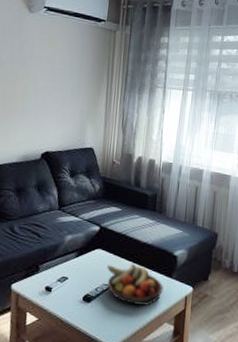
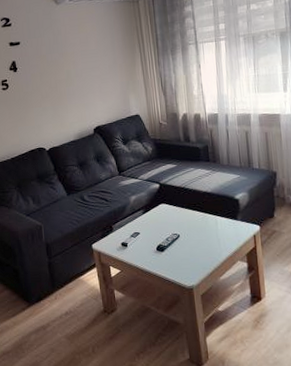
fruit bowl: present [107,263,163,307] -> none [173,212,231,249]

